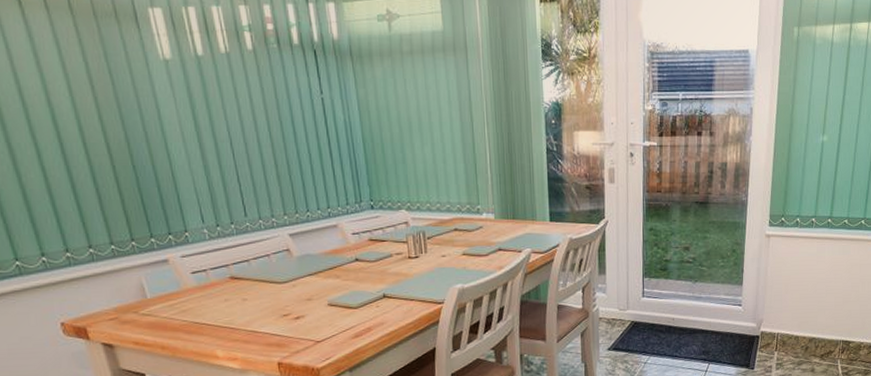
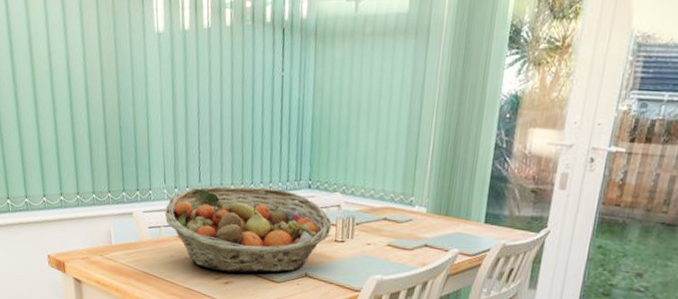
fruit basket: none [209,214,402,307] -> present [165,186,332,273]

